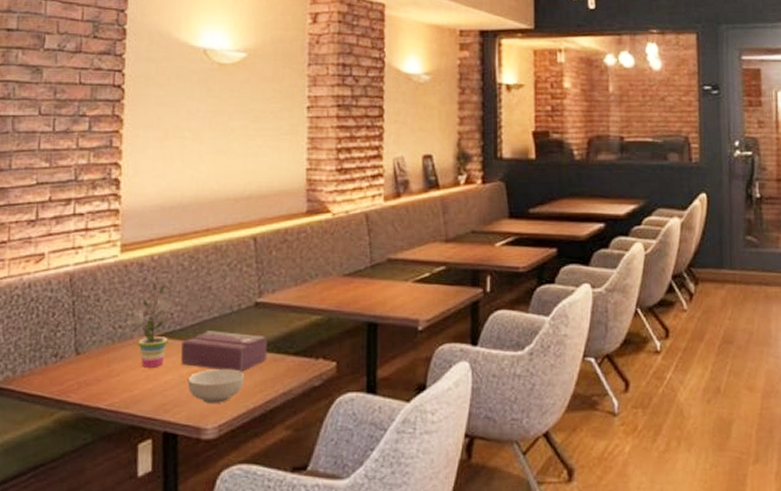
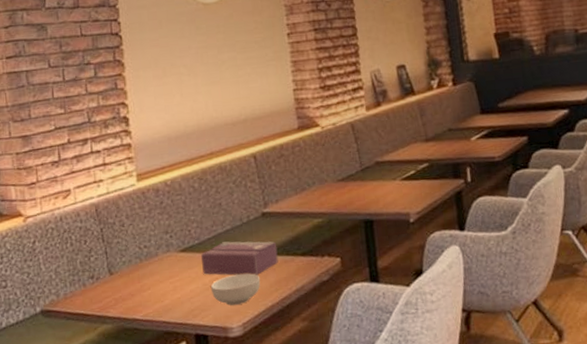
potted plant: present [126,283,178,367] -> none [150,205,194,280]

